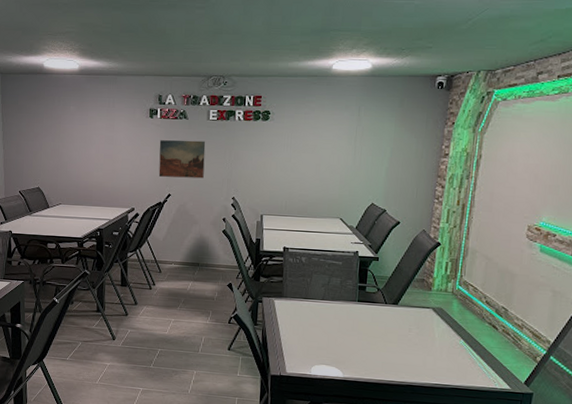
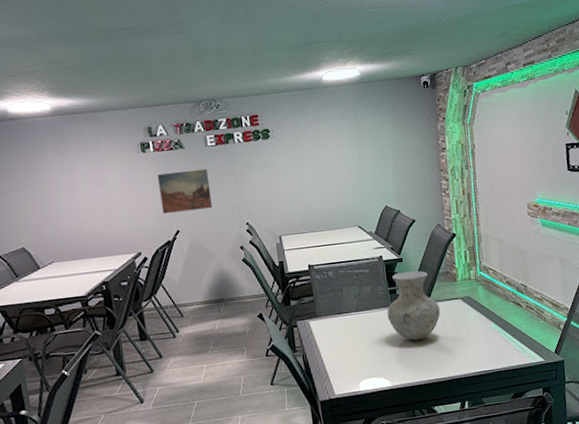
vase: none [352,270,408,340] -> present [387,270,440,341]

